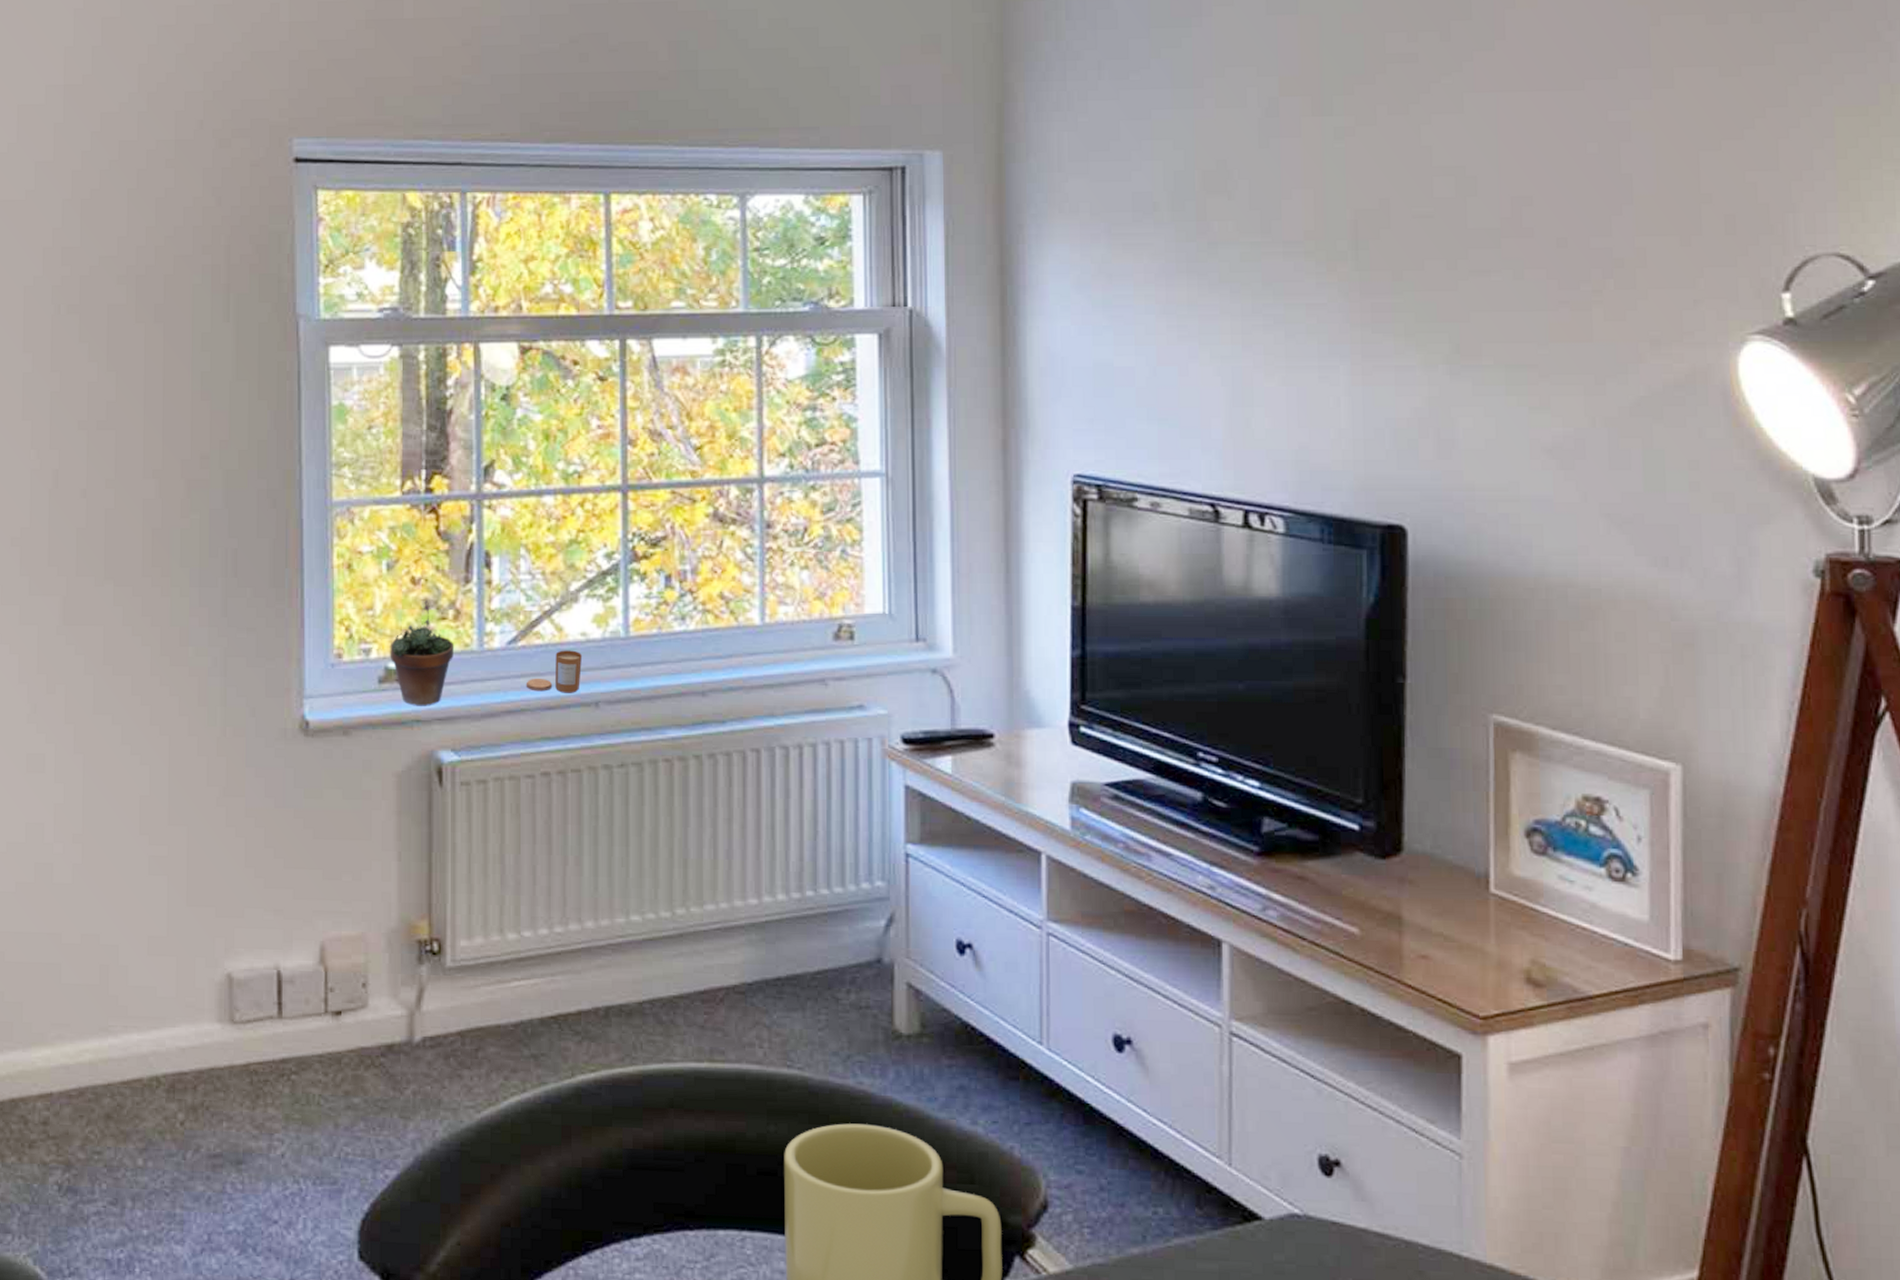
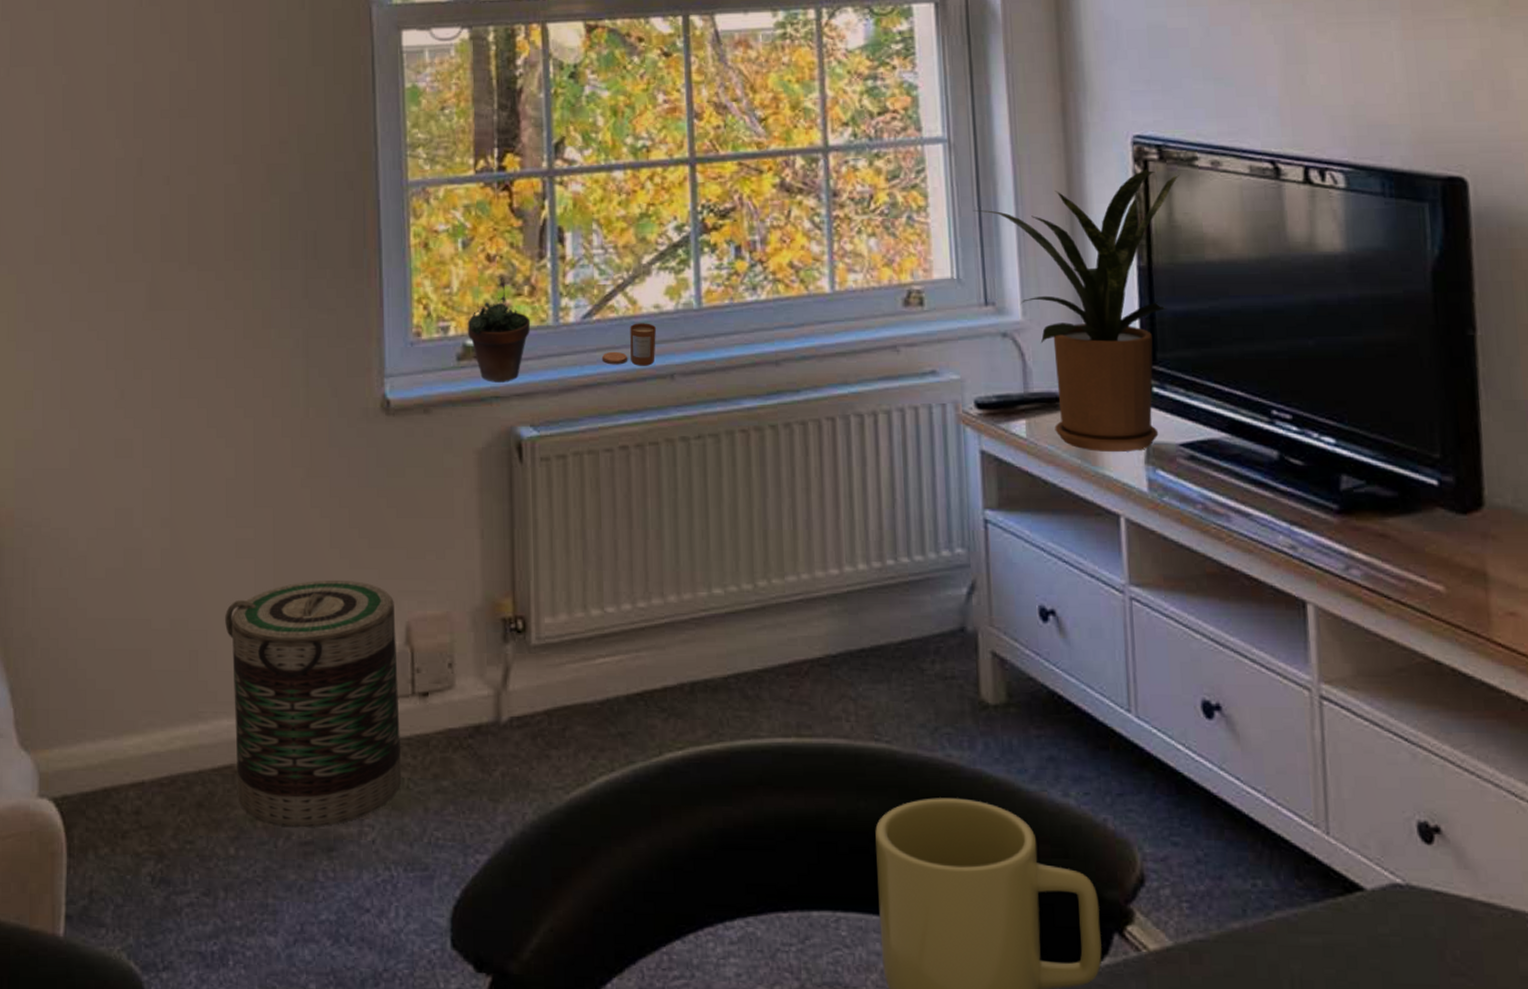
basket: none [137,898,313,1141] -> present [225,579,402,828]
house plant: none [908,508,1119,791] -> present [973,168,1180,453]

